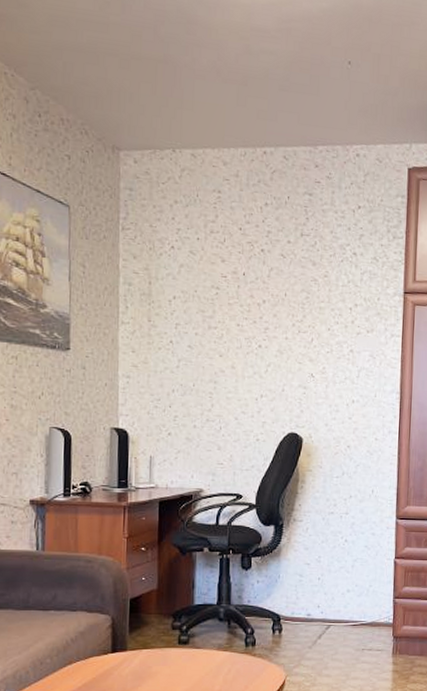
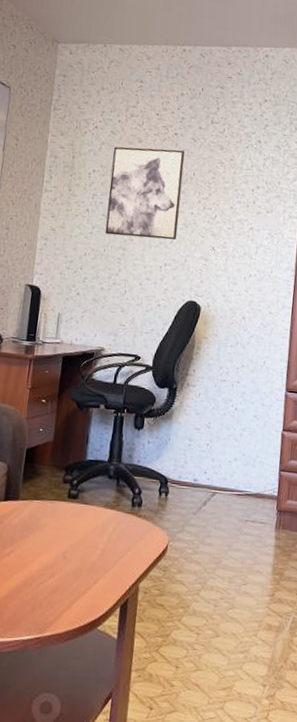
wall art: none [192,268,274,369] -> present [105,146,185,240]

